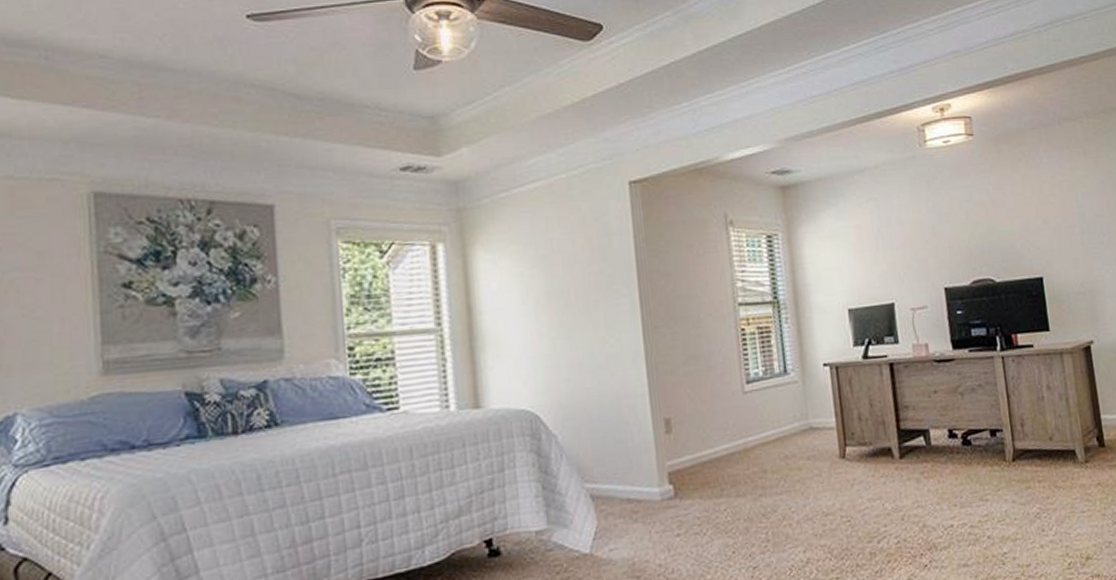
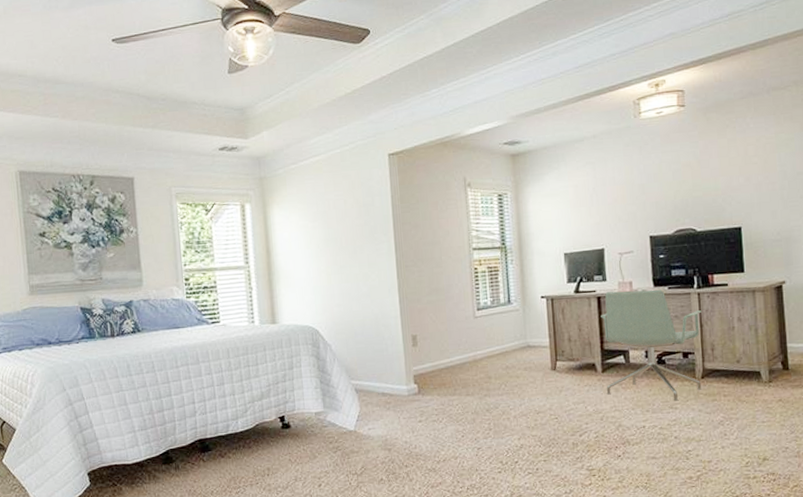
office chair: none [894,352,1014,492] -> present [601,289,702,401]

